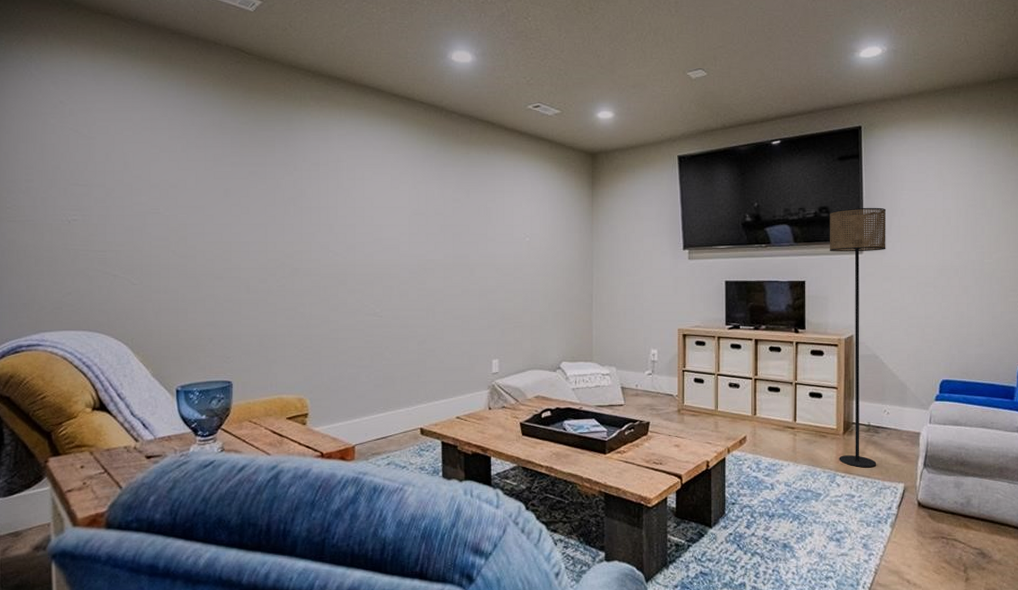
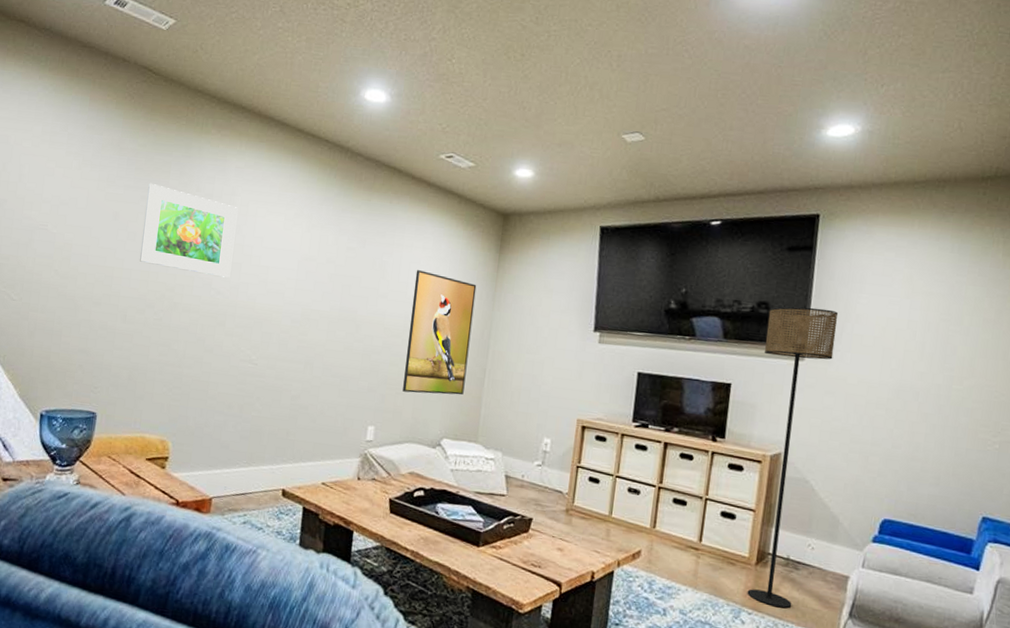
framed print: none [254,158,346,239] -> present [139,182,237,278]
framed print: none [519,212,575,324] -> present [403,270,477,395]

